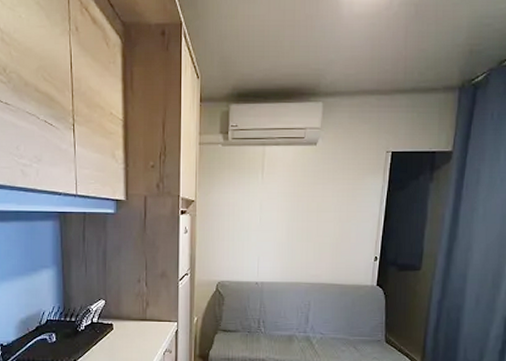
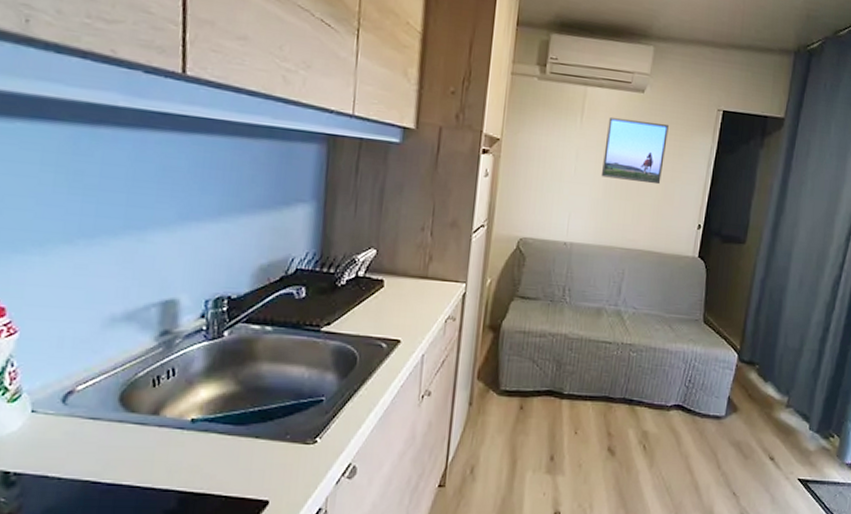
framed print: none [283,170,341,225] -> present [601,116,669,185]

